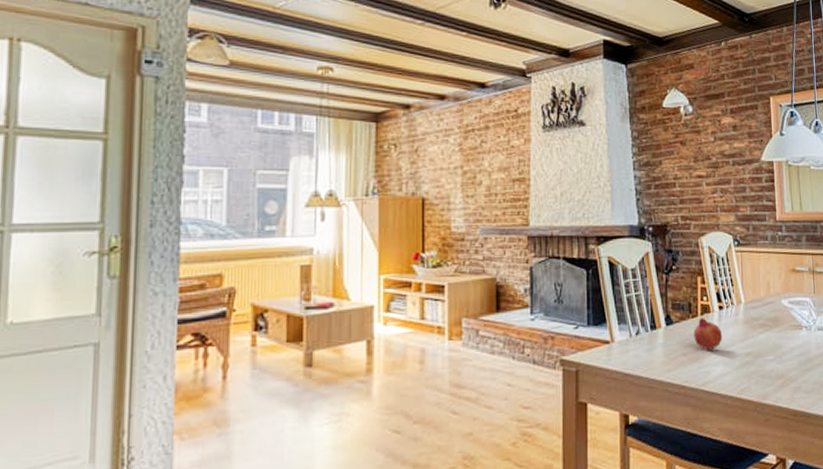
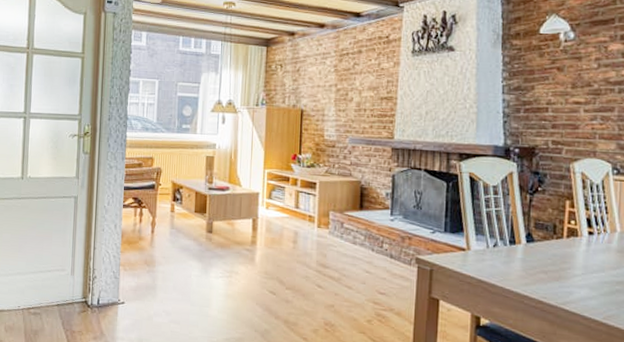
fruit: present [693,318,723,350] -> none [557,240,591,273]

